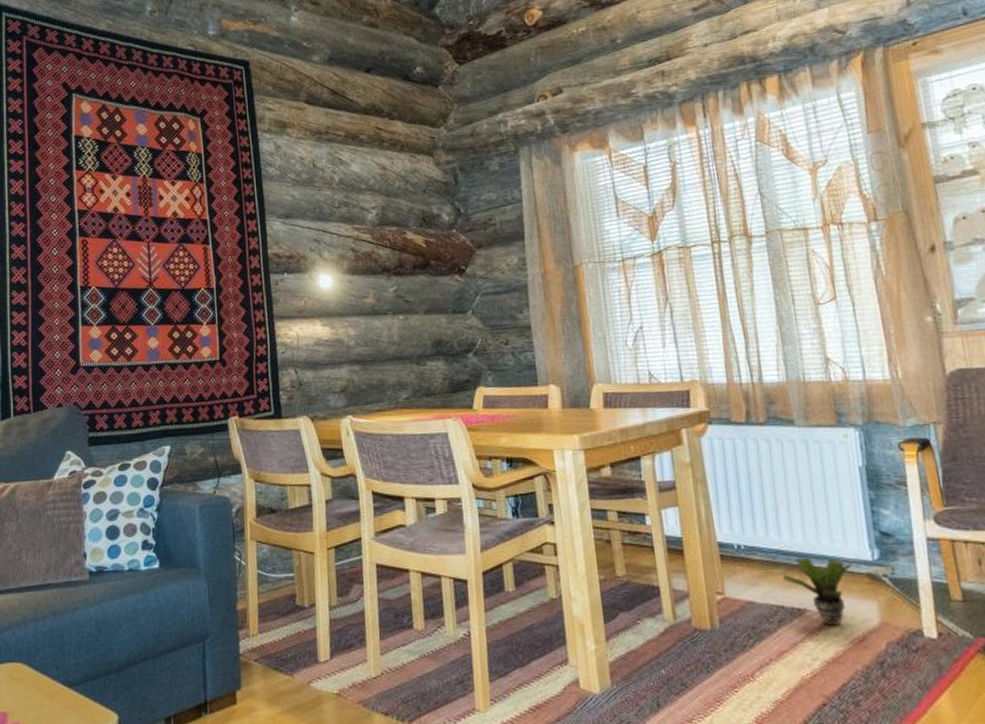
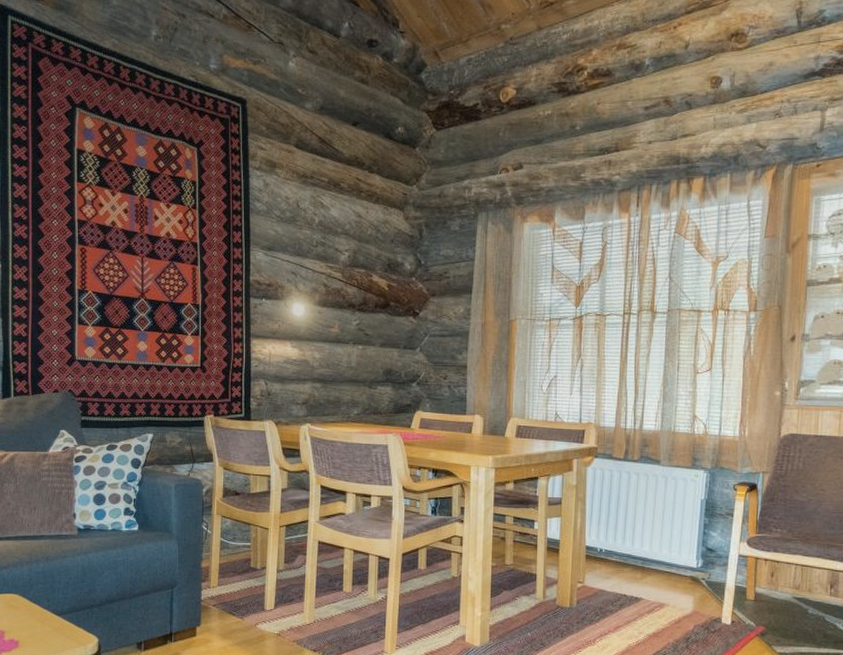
potted plant: present [782,557,853,627] -> none [628,561,682,612]

